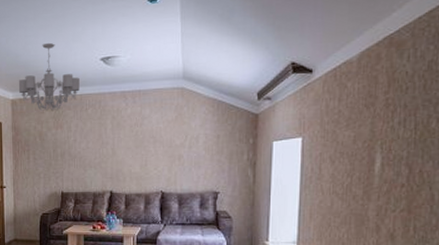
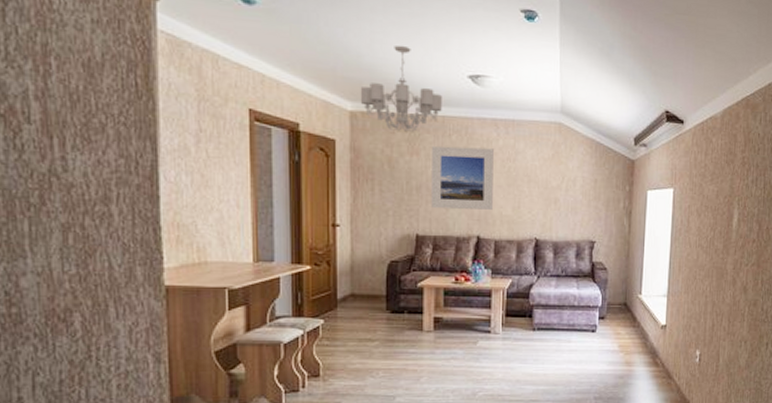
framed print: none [73,117,123,170] -> present [431,145,494,210]

